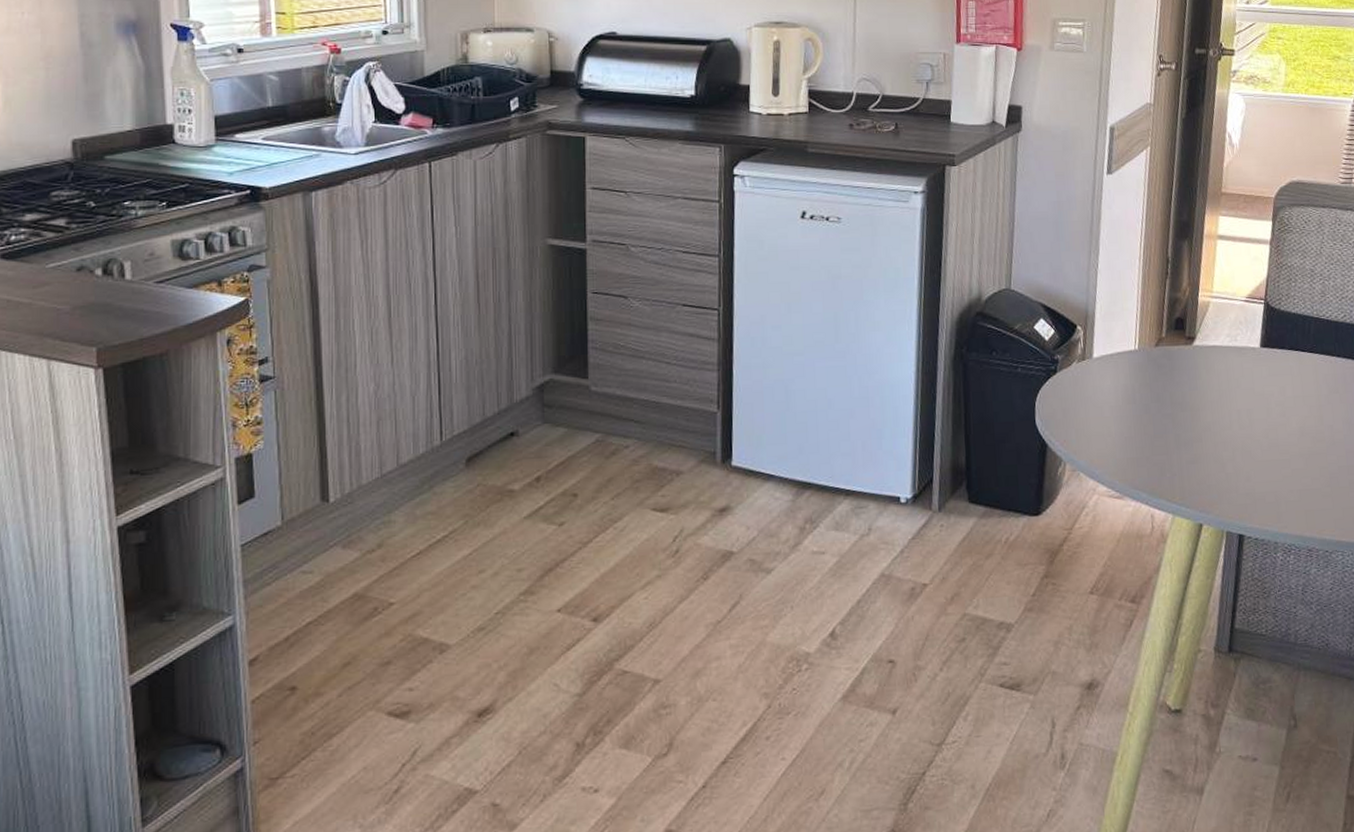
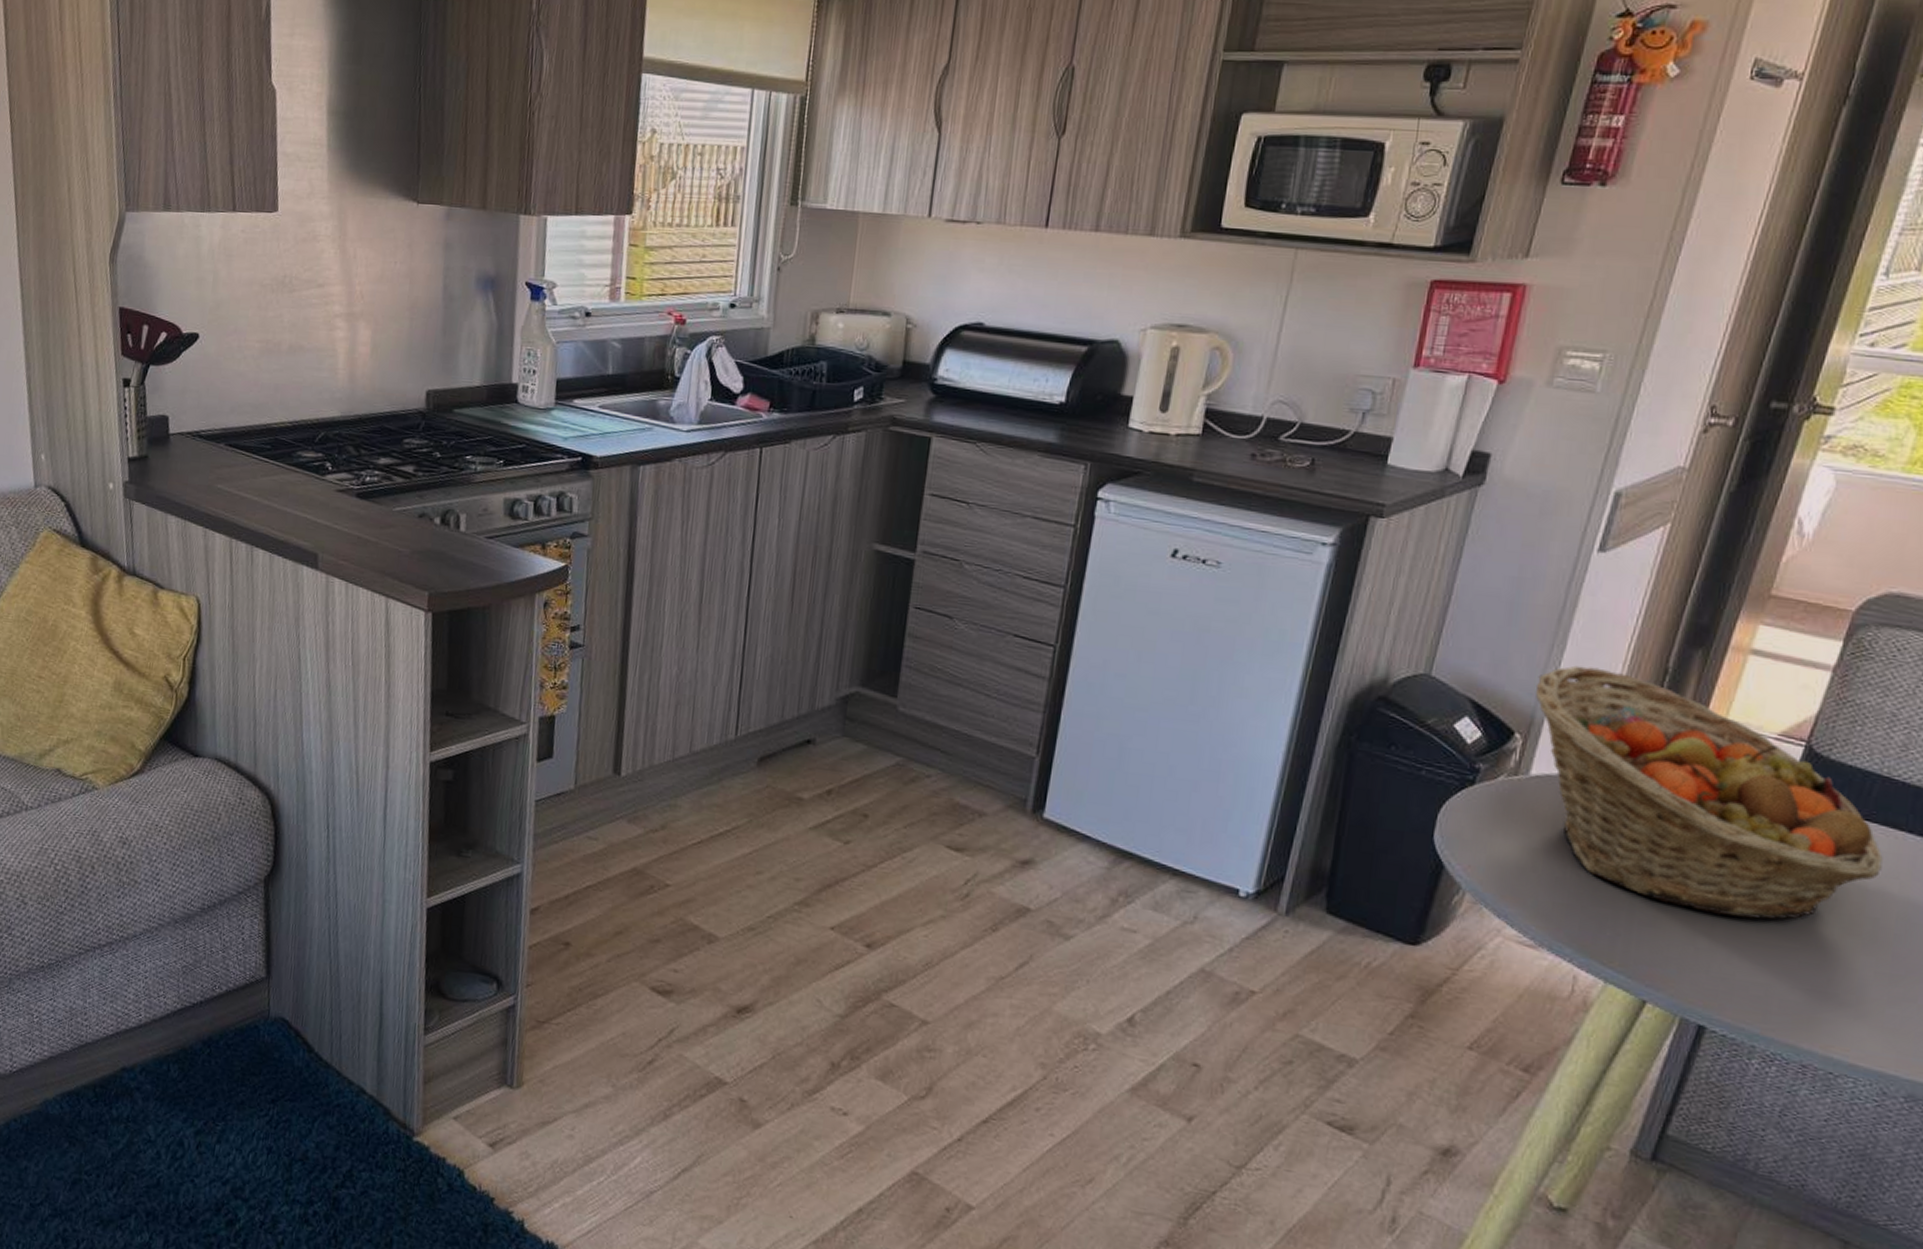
fruit basket: none [1085,265,1327,444] -> present [1536,665,1883,920]

